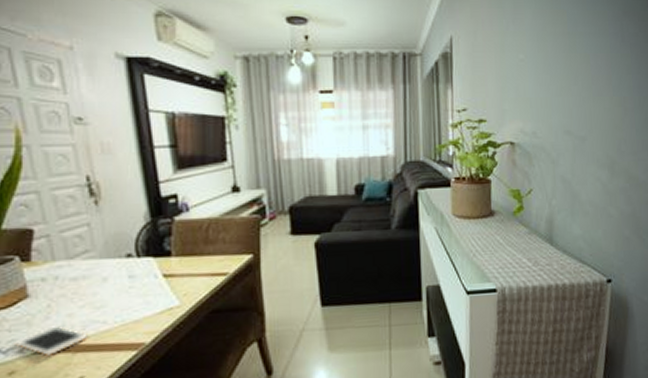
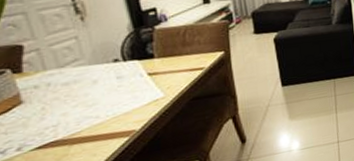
cell phone: present [13,326,88,356] -> none [10,124,82,151]

